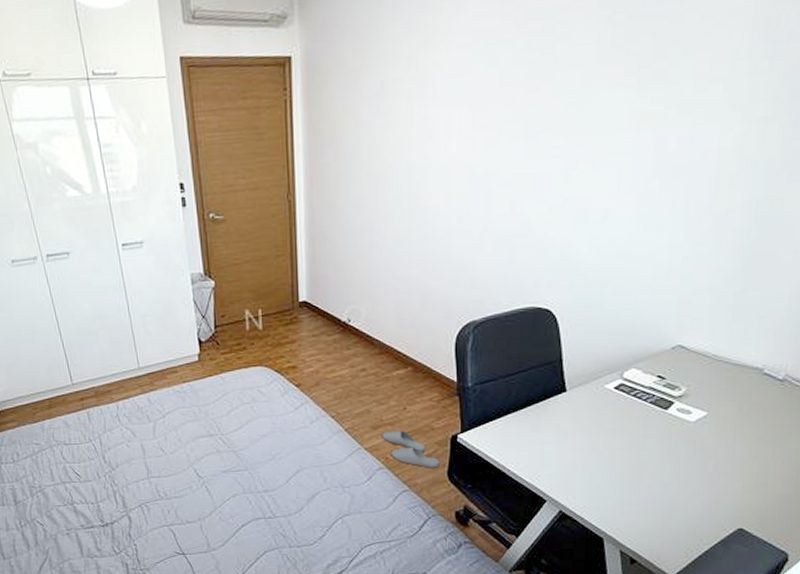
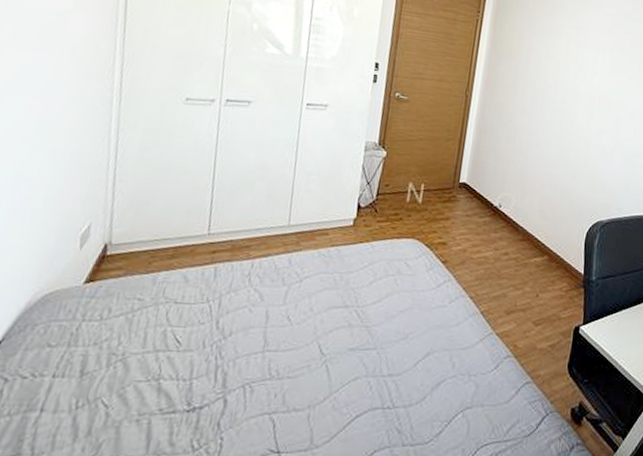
slippers: present [382,430,440,468] -> none [514,317,562,360]

